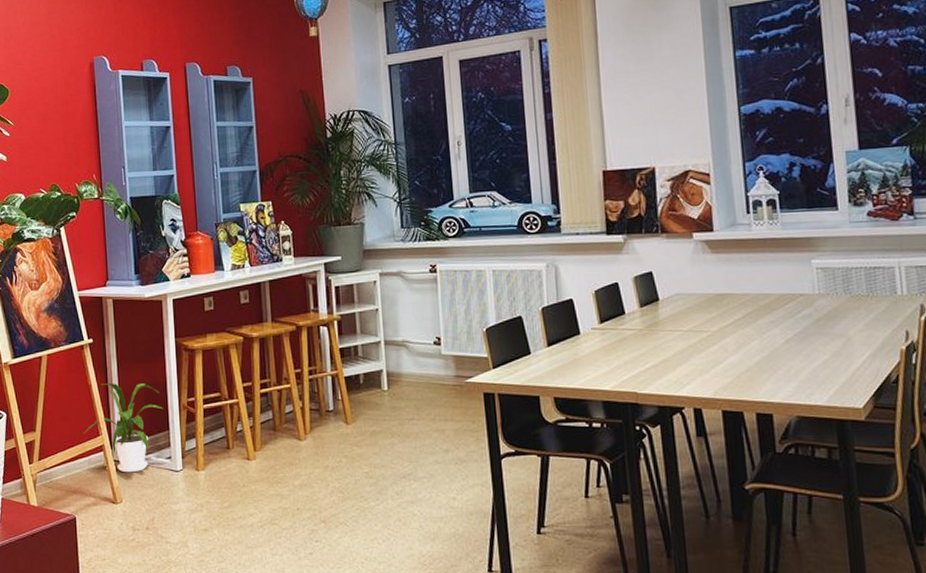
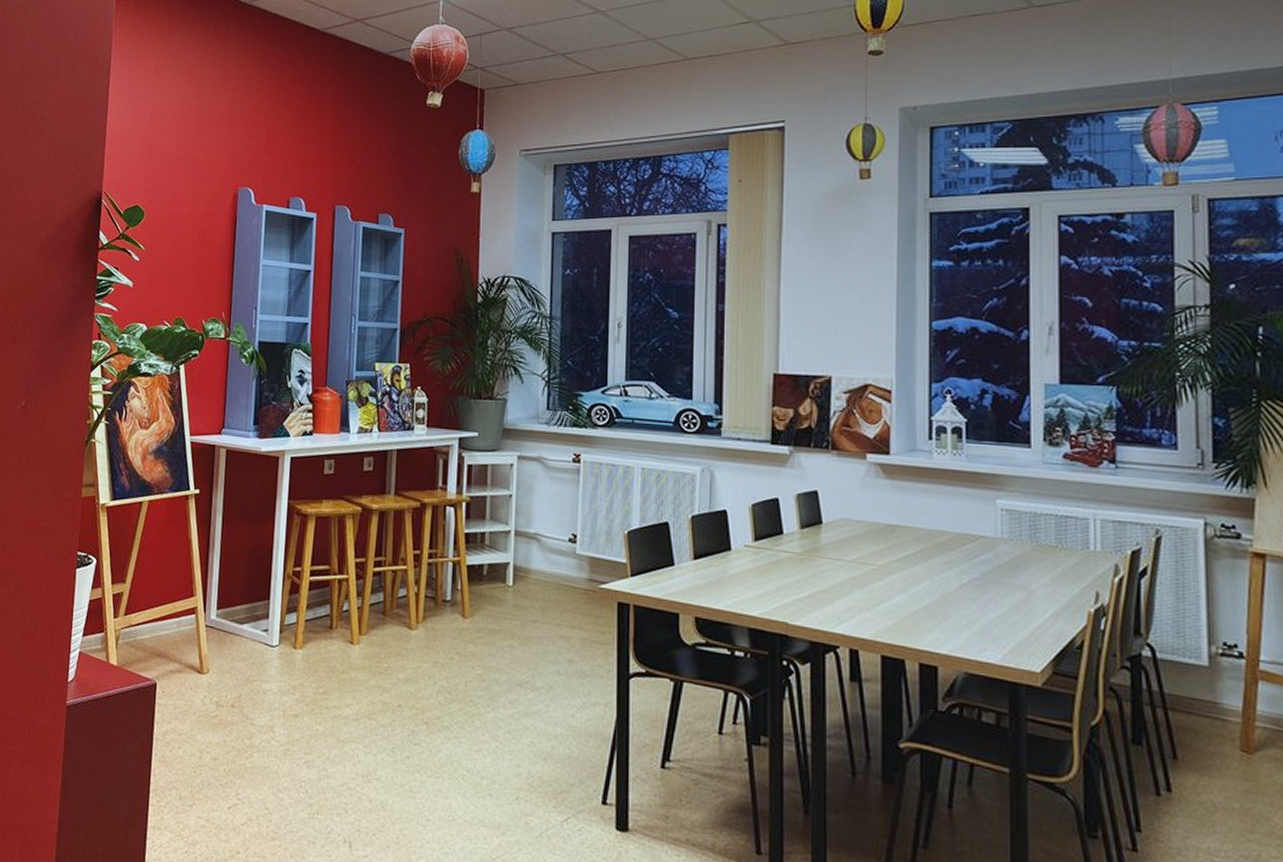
house plant: present [82,383,163,473] -> none [175,540,266,642]

